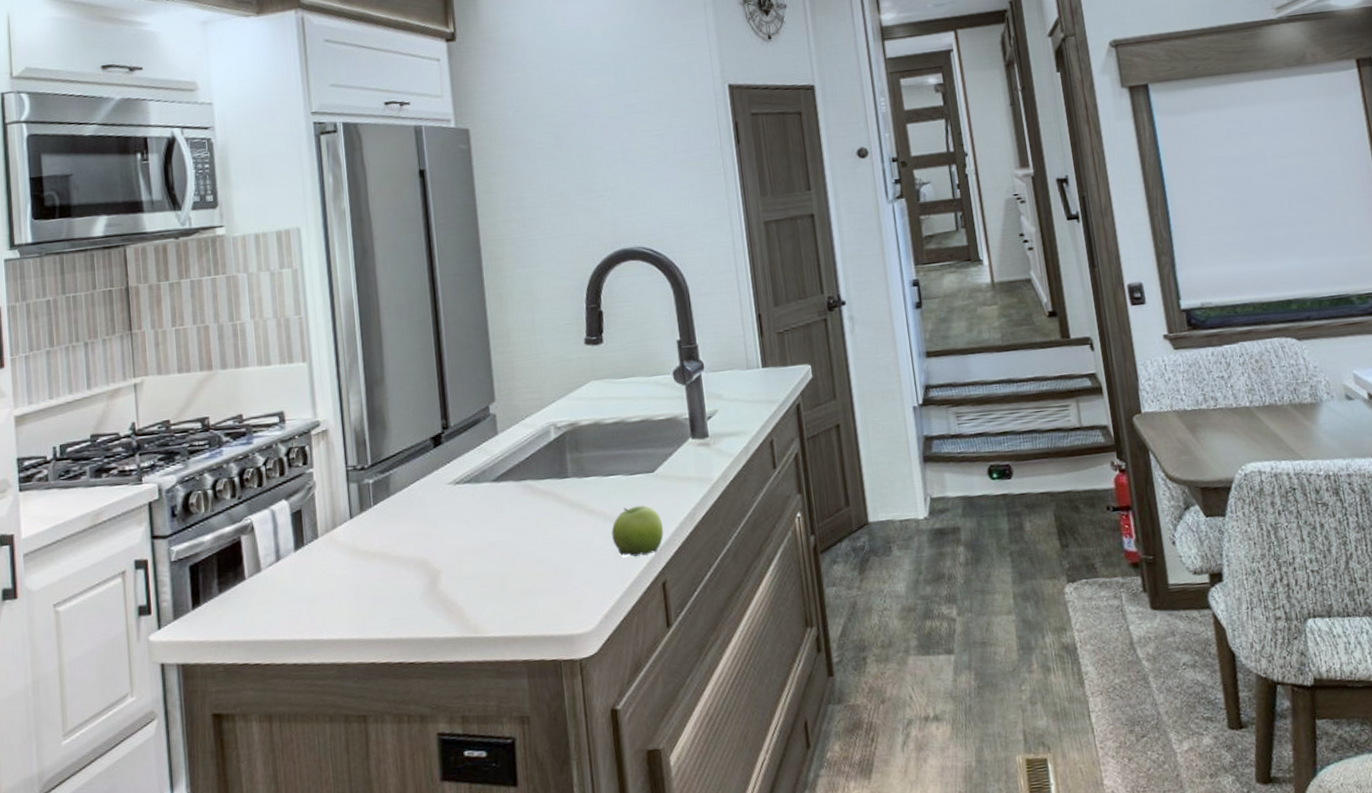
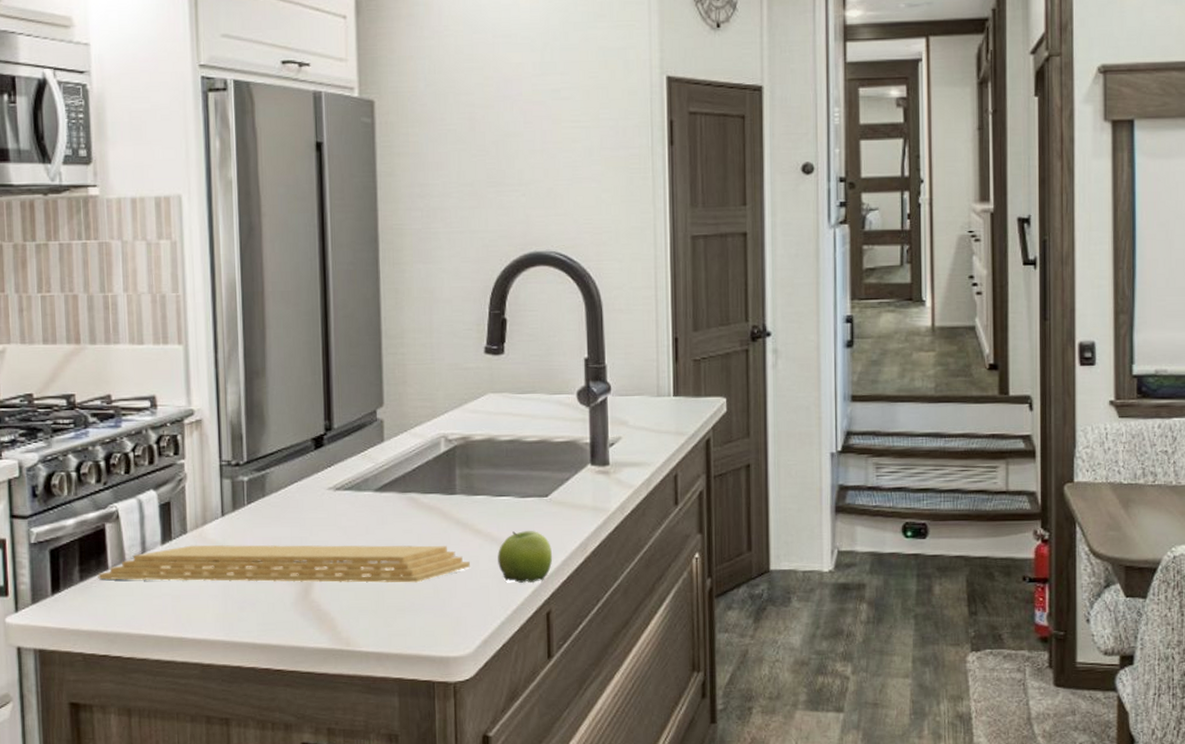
cutting board: none [236,527,587,591] -> present [98,544,471,583]

